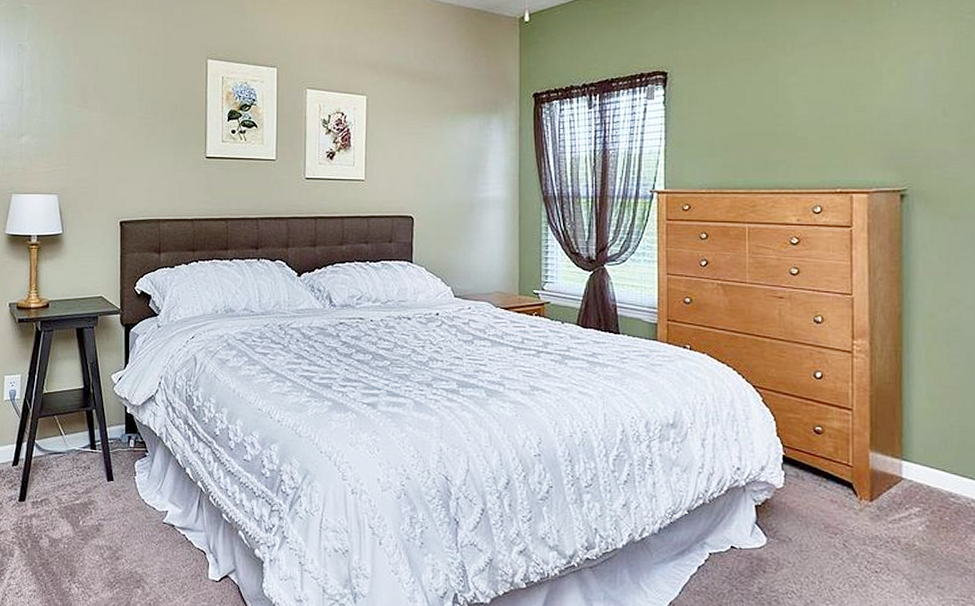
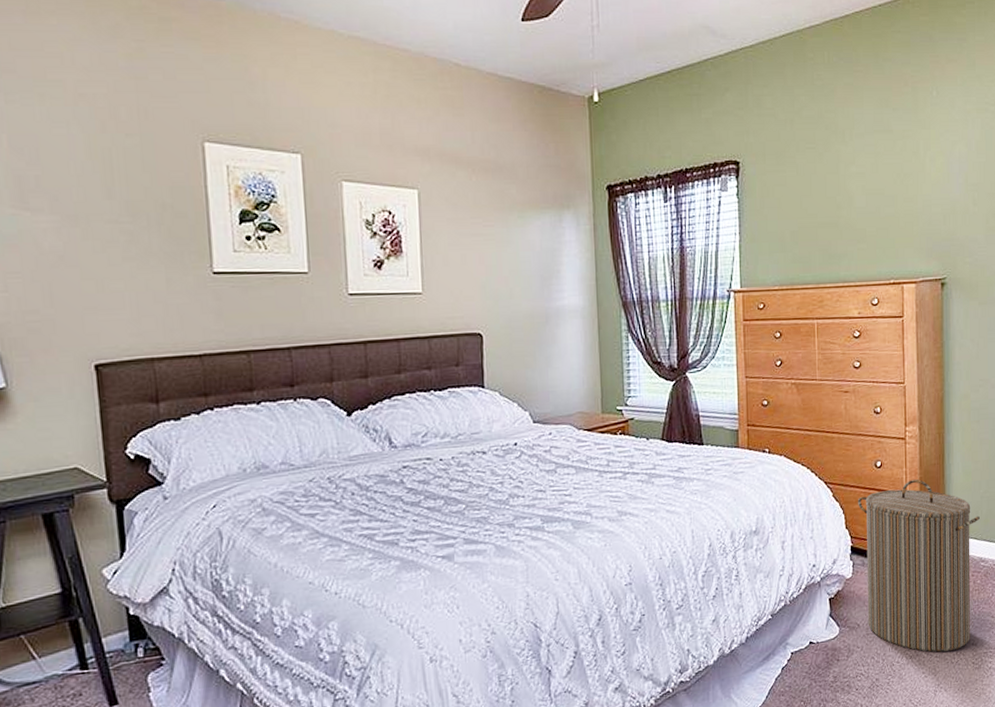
laundry hamper: none [792,395,949,589] -> present [858,479,980,652]

